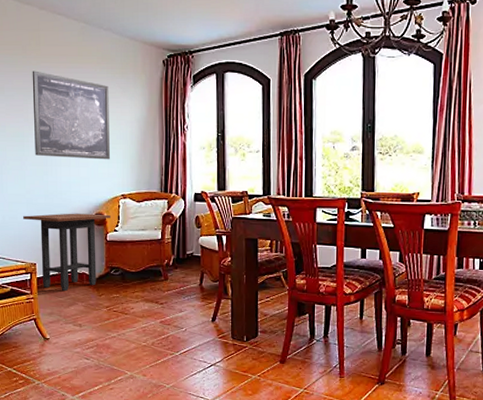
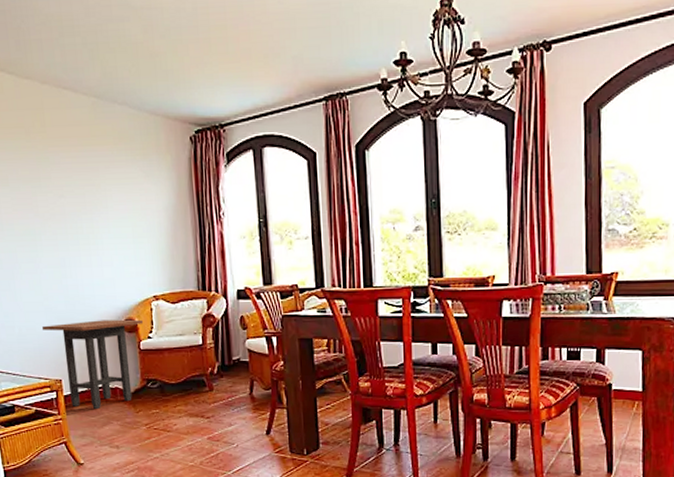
wall art: present [32,70,111,160] -> none [38,157,138,257]

